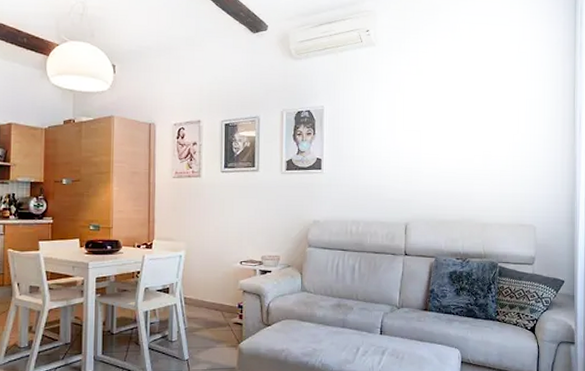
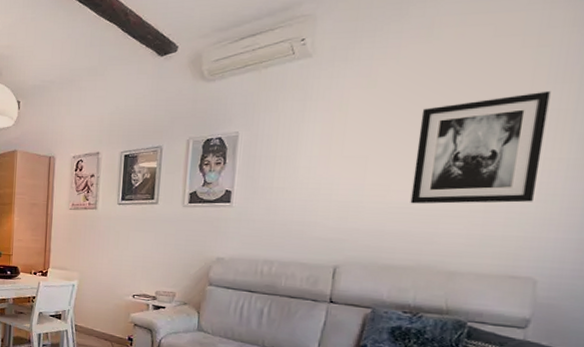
wall art: none [453,85,529,170] -> present [410,90,551,204]

